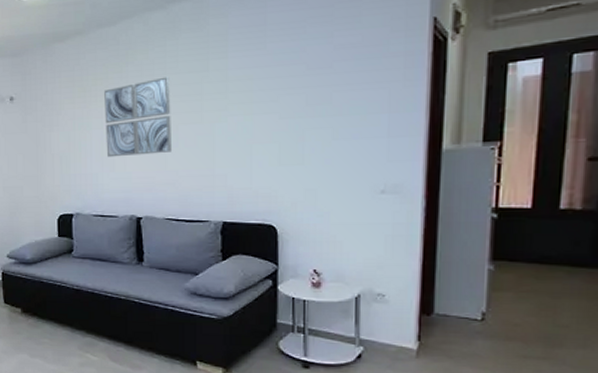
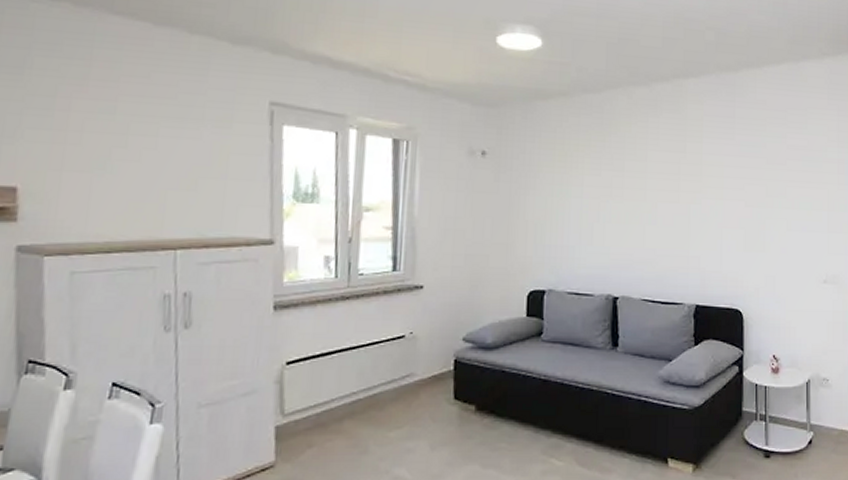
wall art: present [104,76,173,158] -> none [585,152,651,230]

